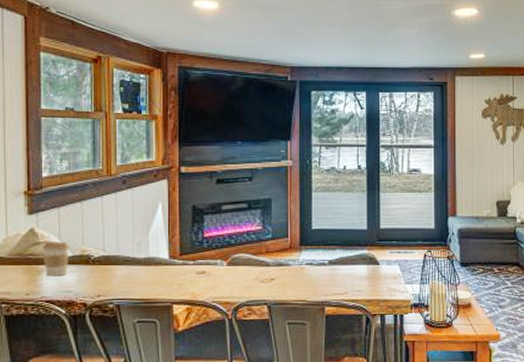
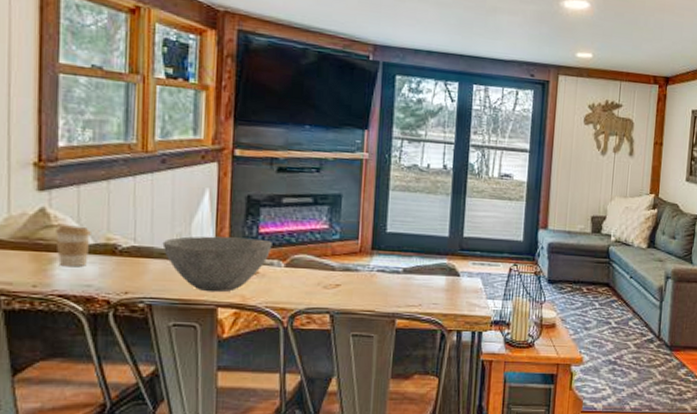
bowl: none [126,242,215,292] -> present [162,236,272,293]

